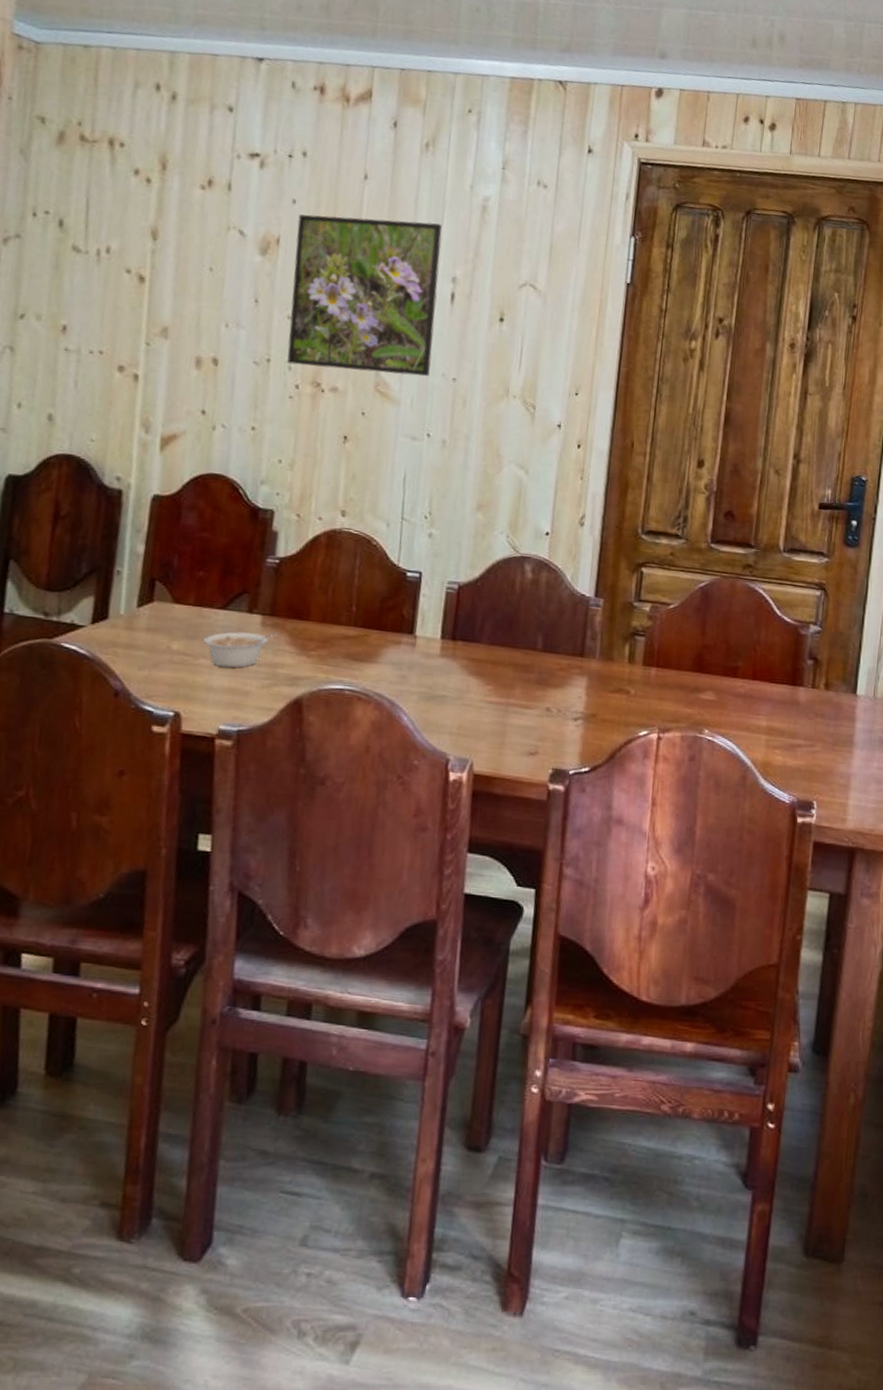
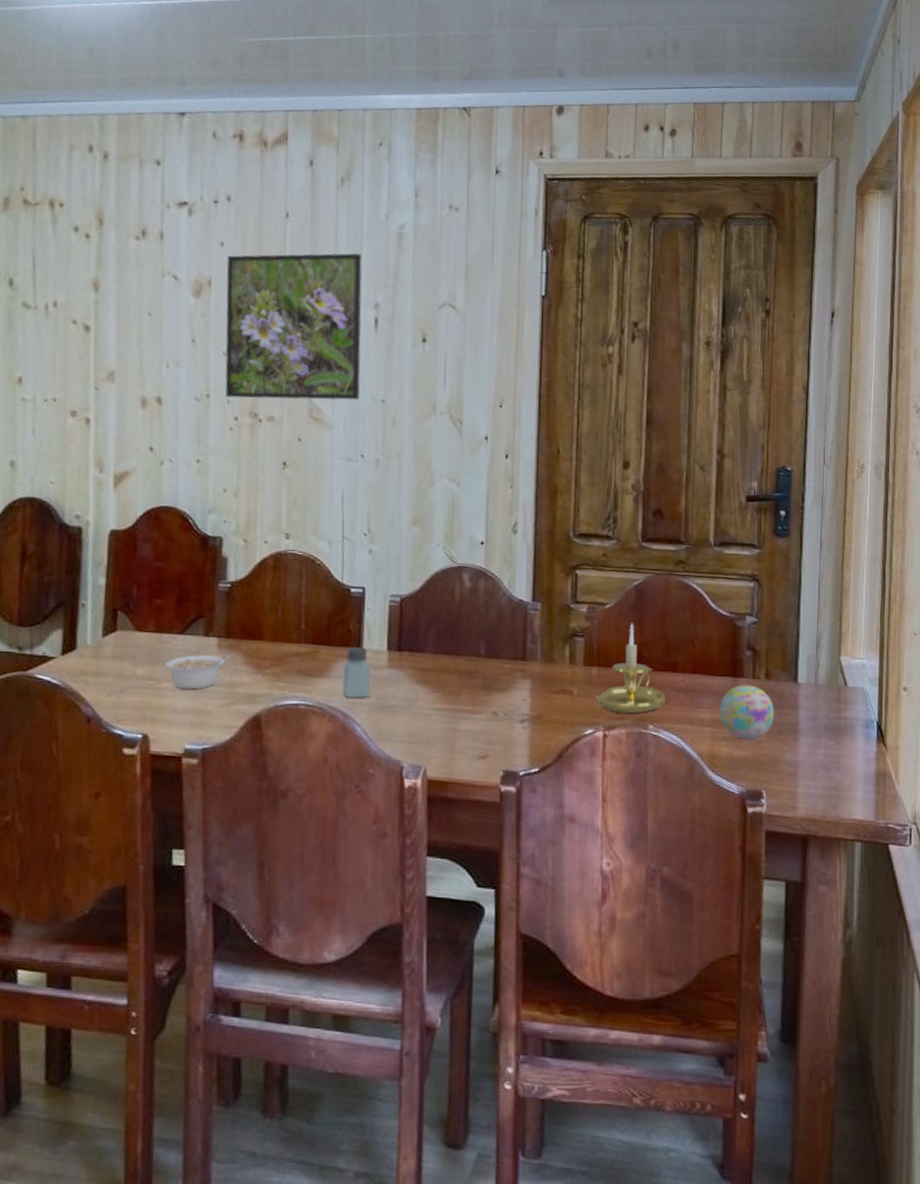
saltshaker: none [391,633,422,687] -> present [342,647,371,698]
candle holder: none [652,625,724,717] -> present [595,623,666,714]
decorative ball: none [777,694,832,749] -> present [720,685,775,740]

